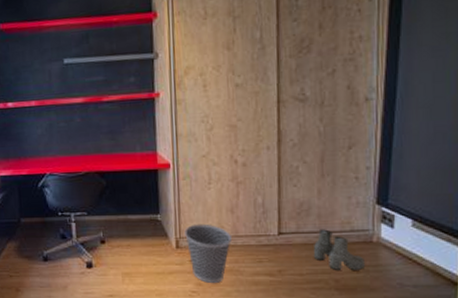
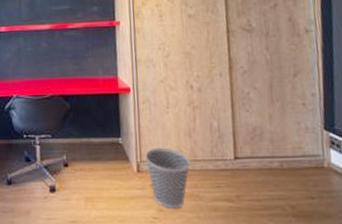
boots: present [313,229,365,270] -> none [268,154,319,196]

